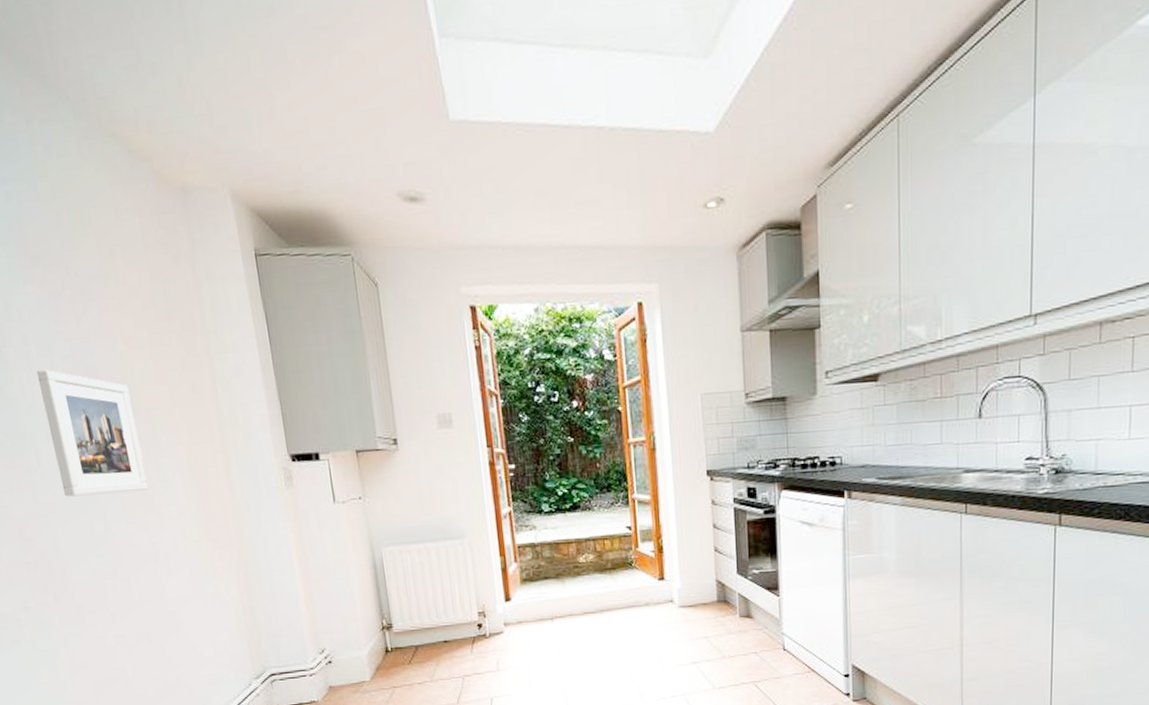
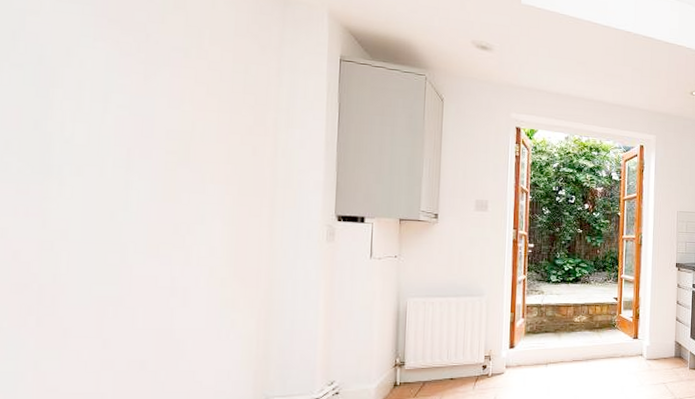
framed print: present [36,369,149,497] -> none [81,112,185,229]

